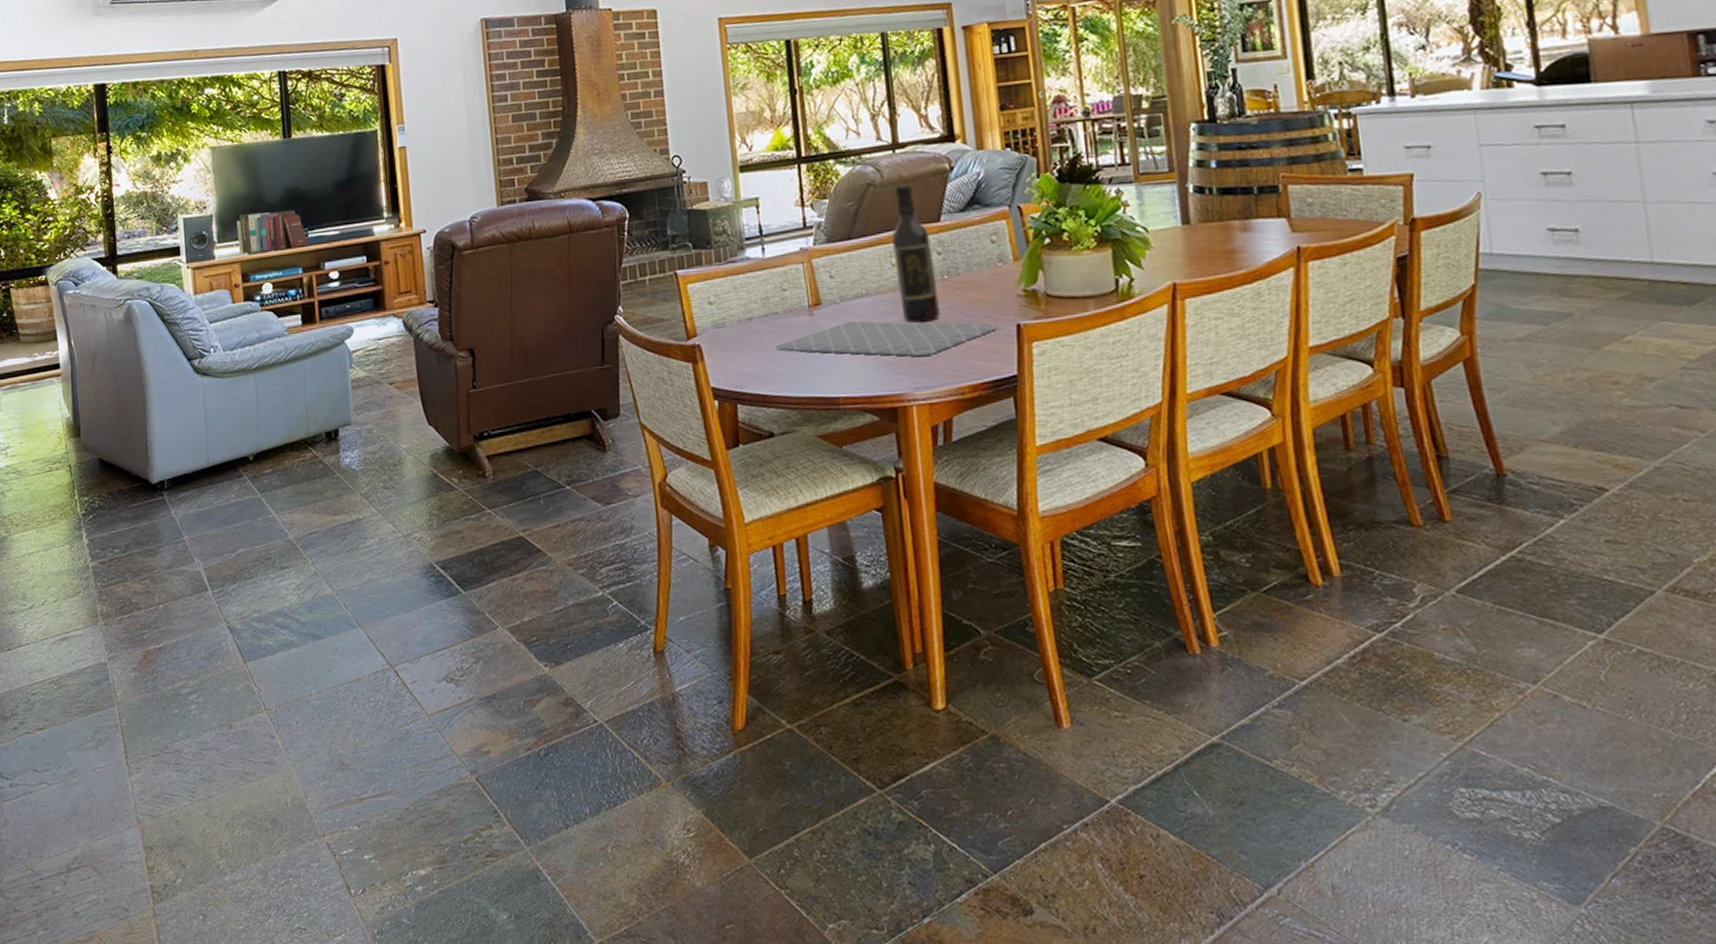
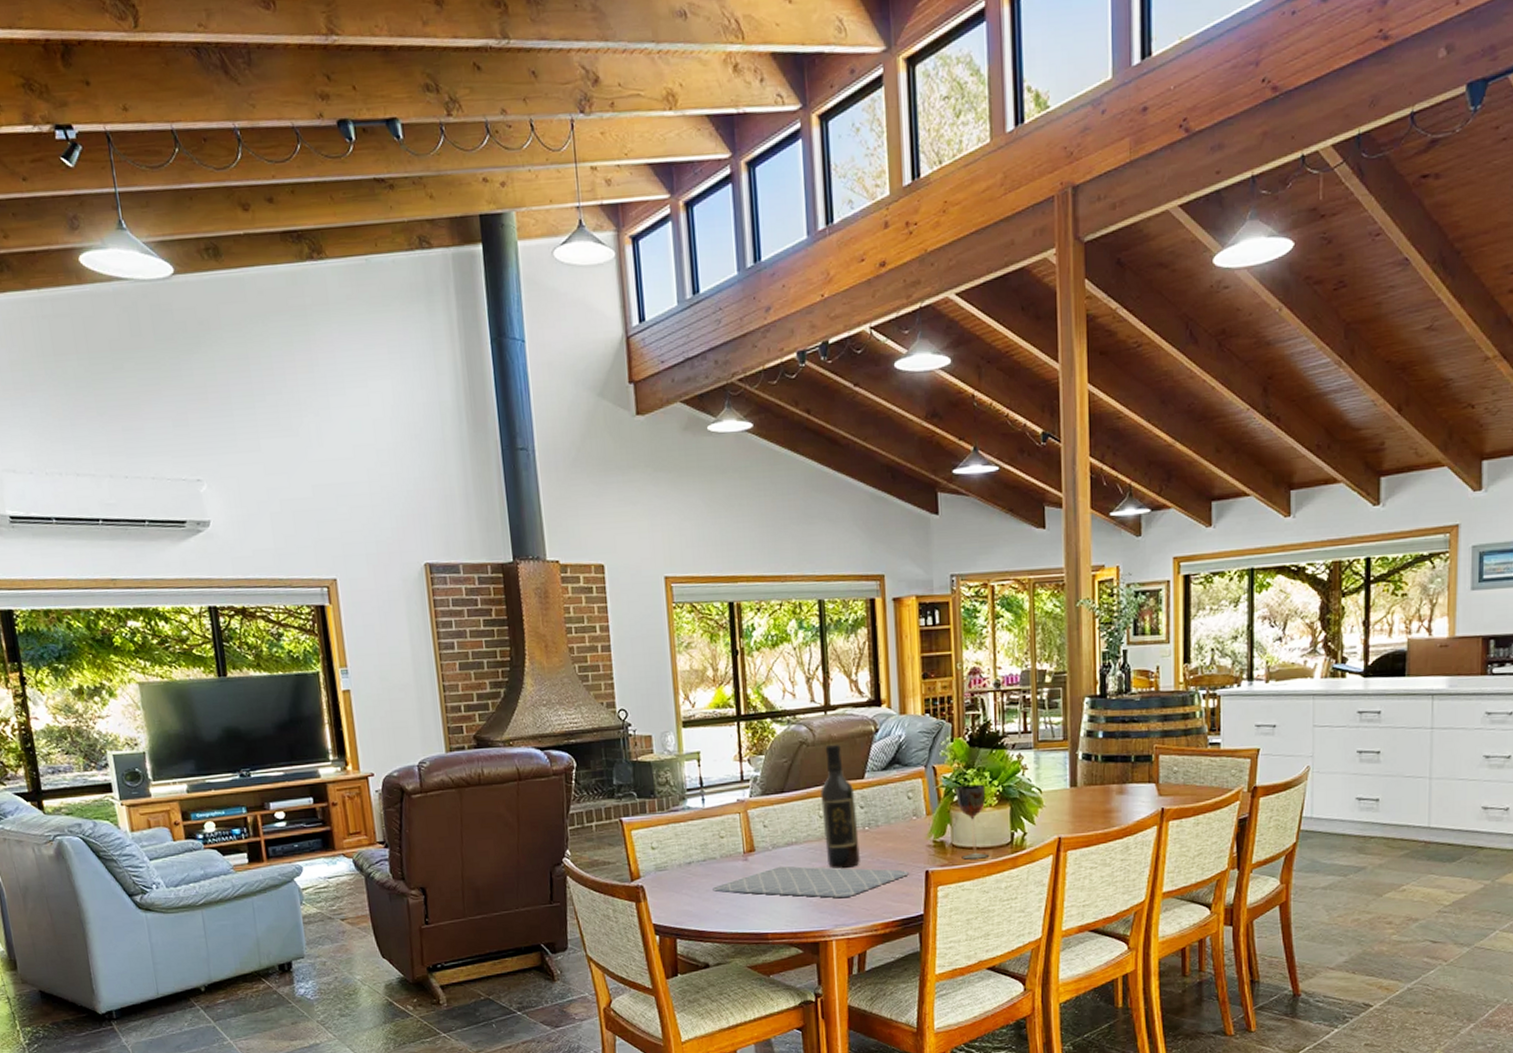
books: present [236,210,309,254] -> none [172,750,251,793]
wineglass: none [1046,224,1090,311] -> present [956,784,988,860]

